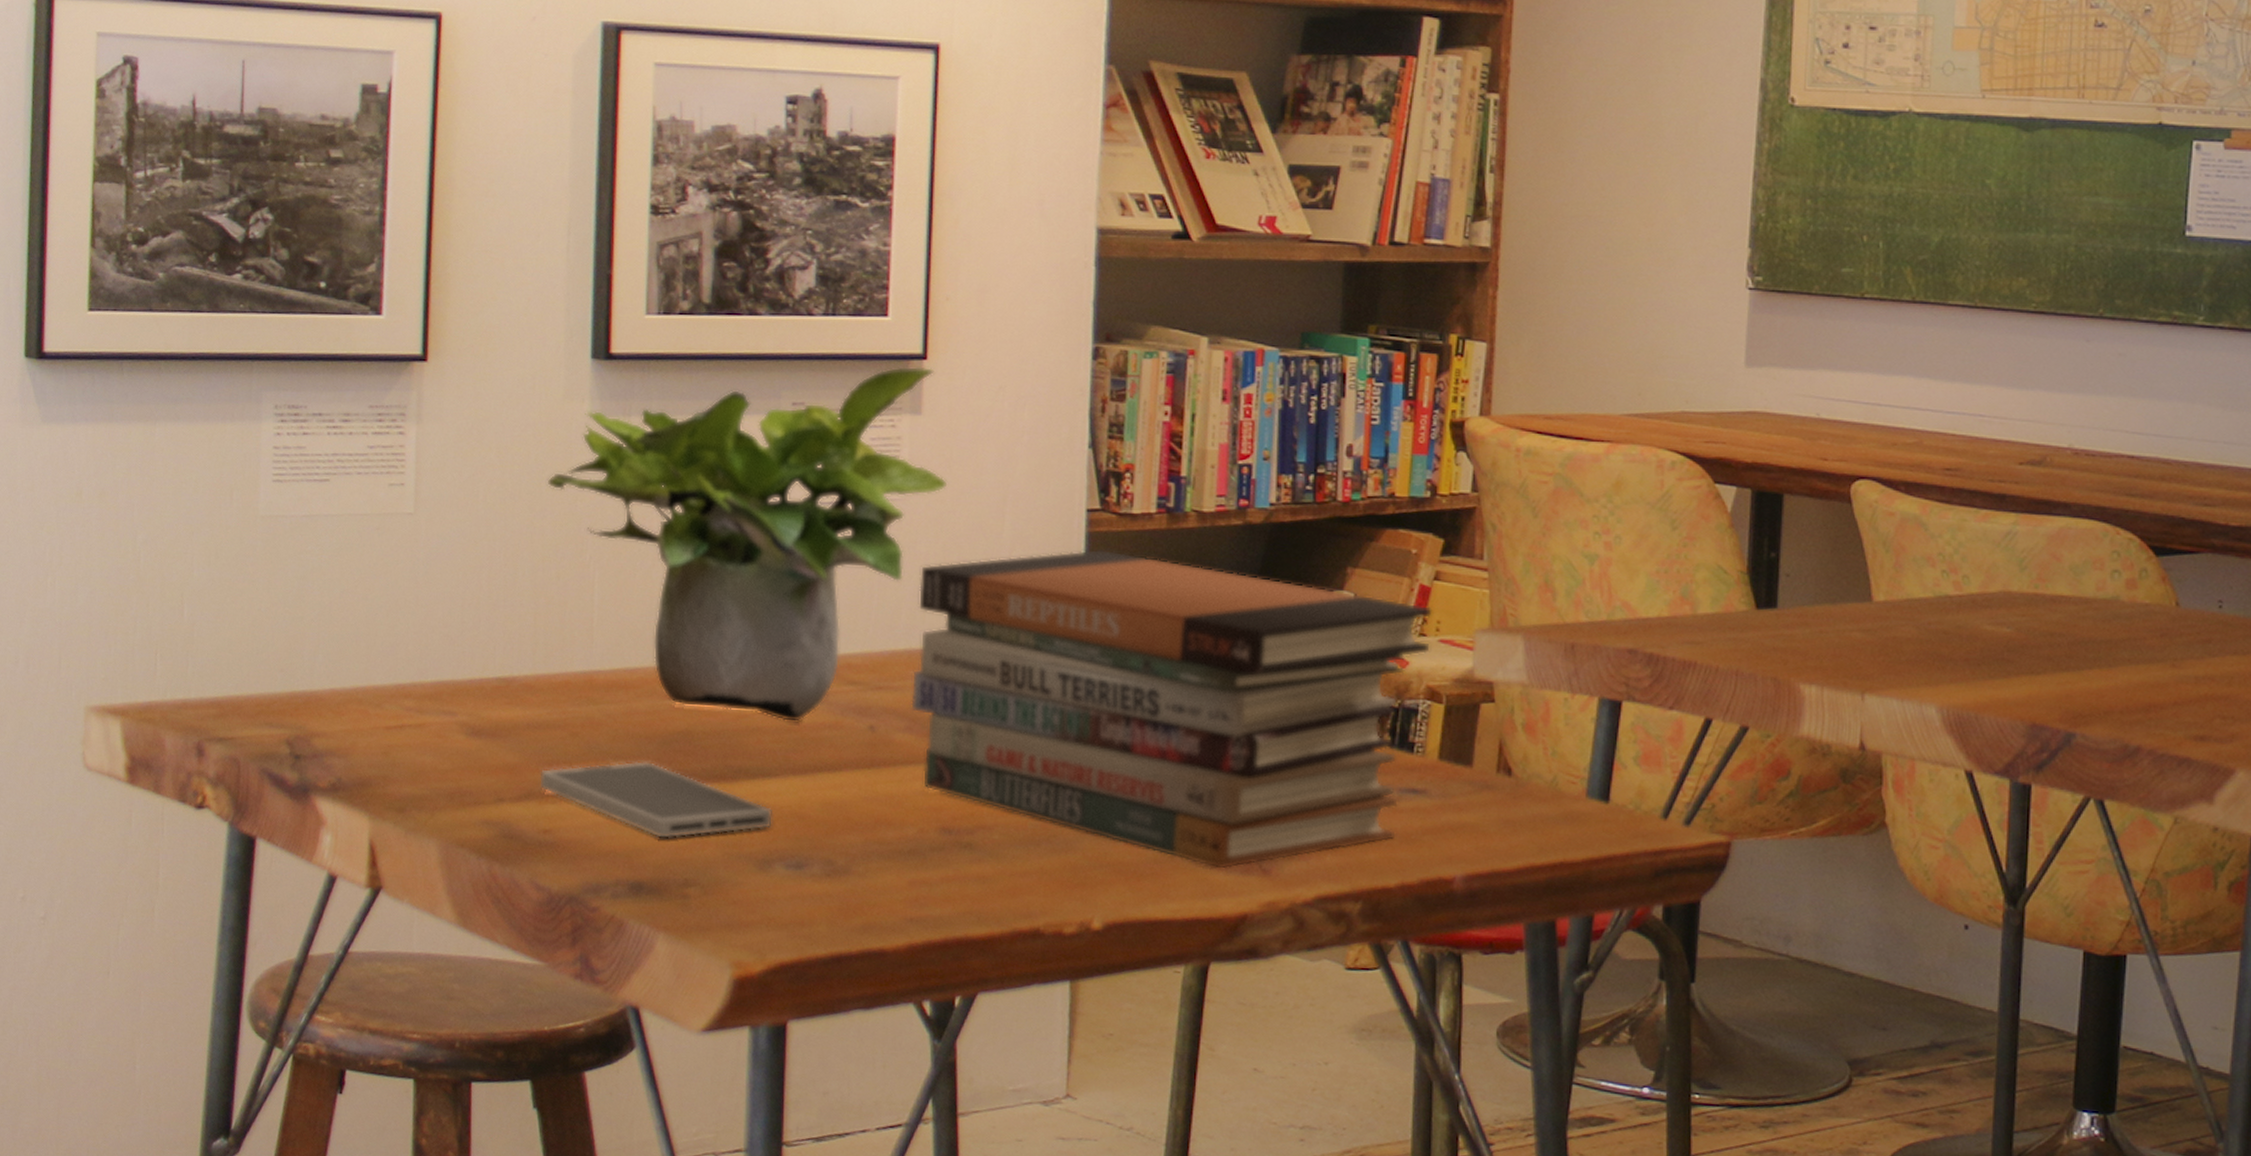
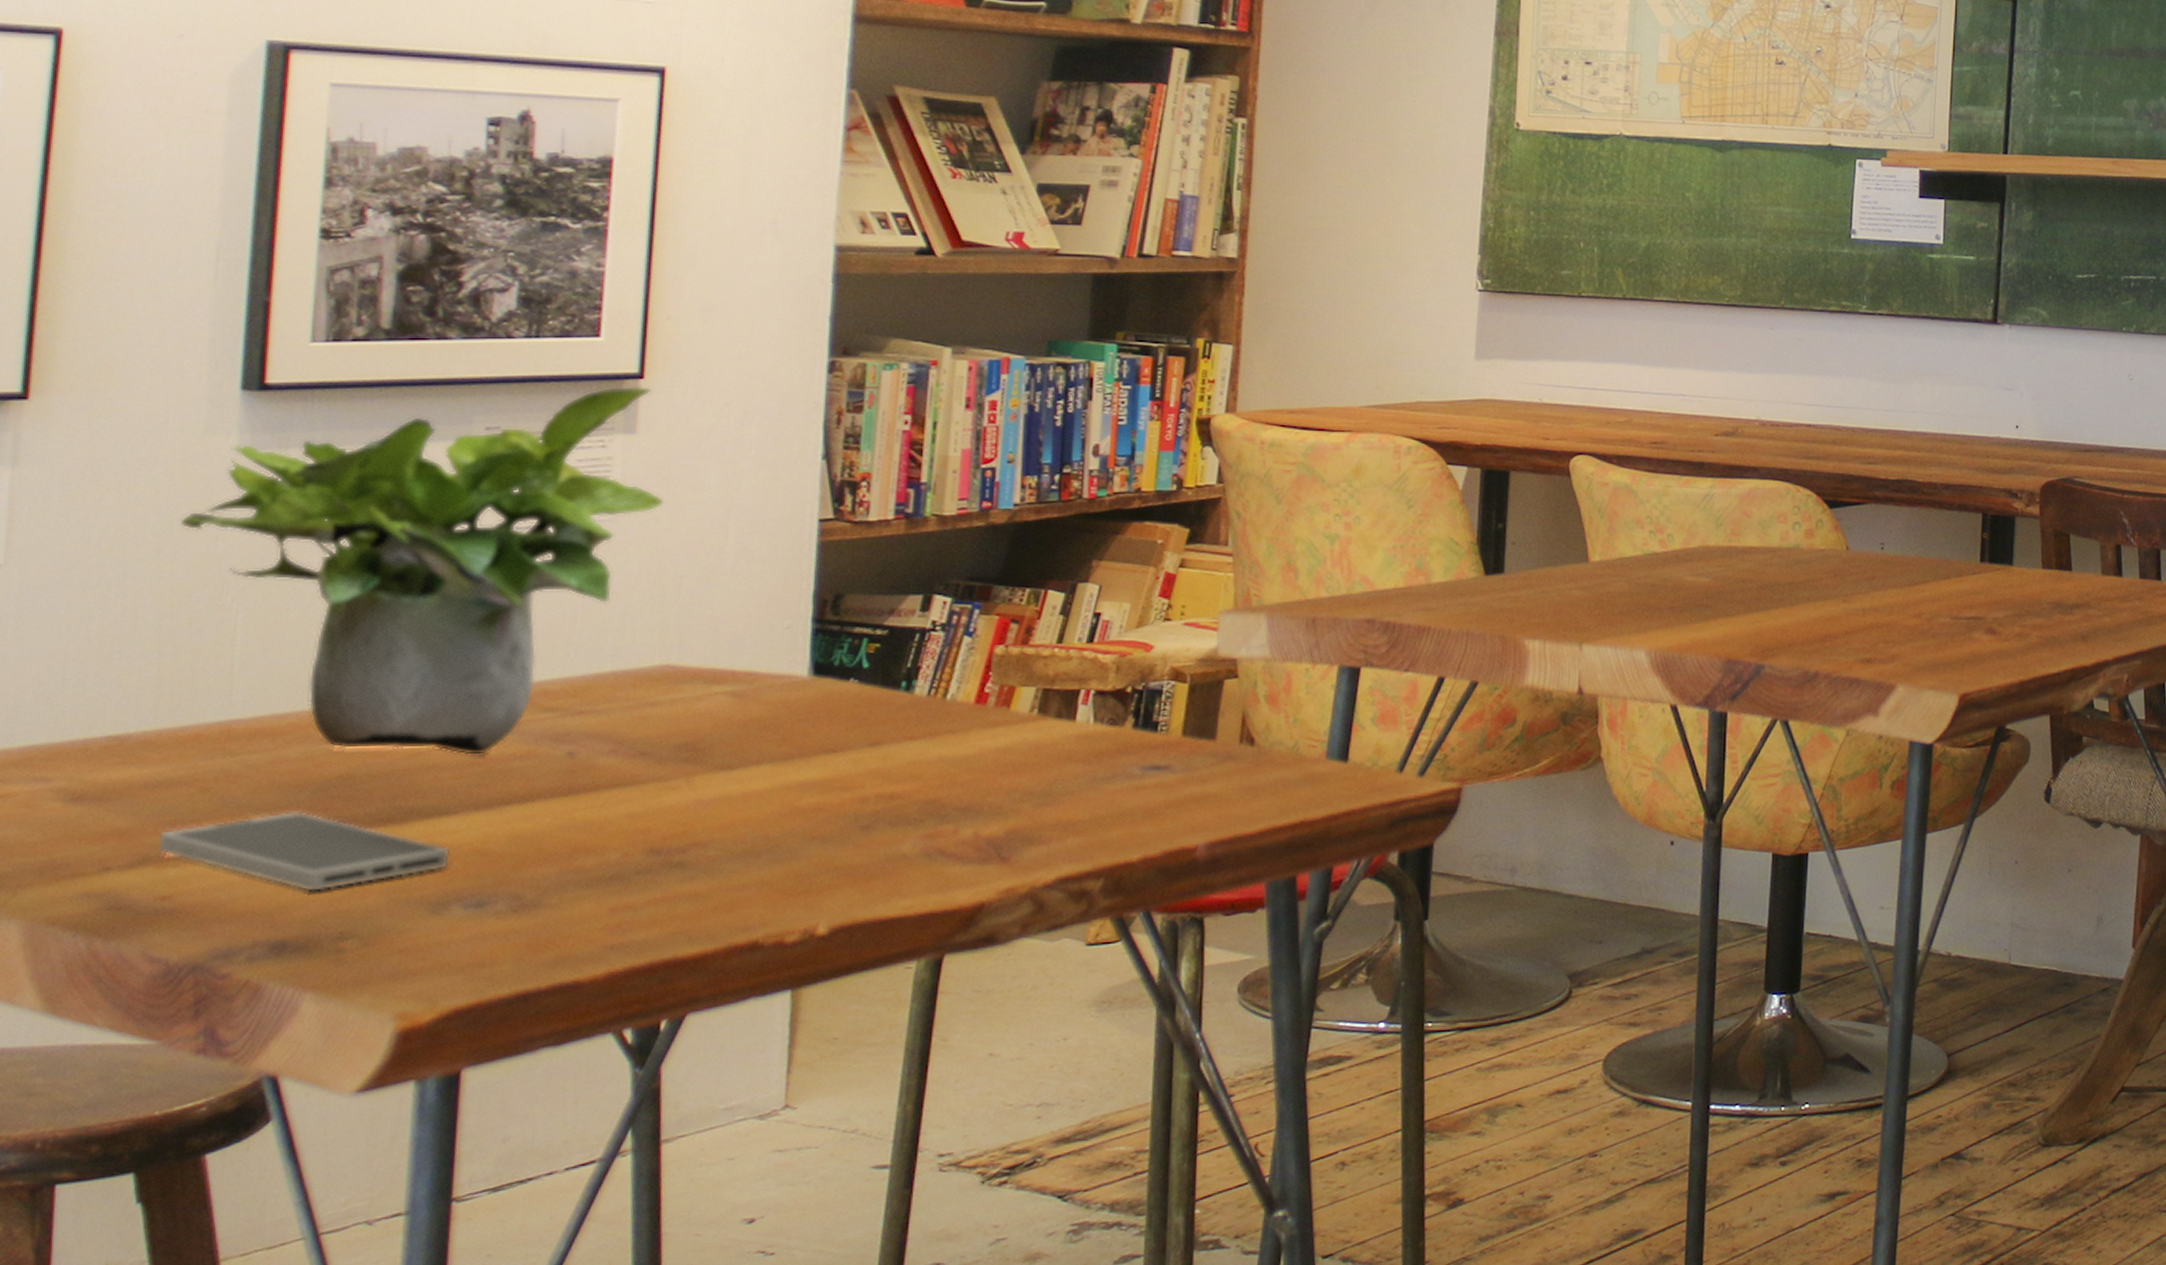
book stack: present [911,549,1432,869] -> none [617,557,1177,862]

